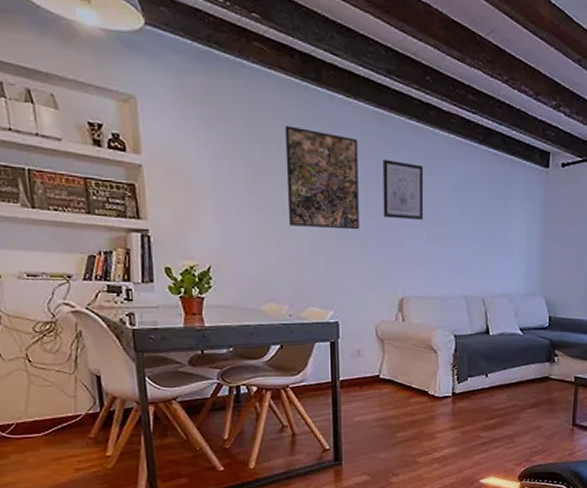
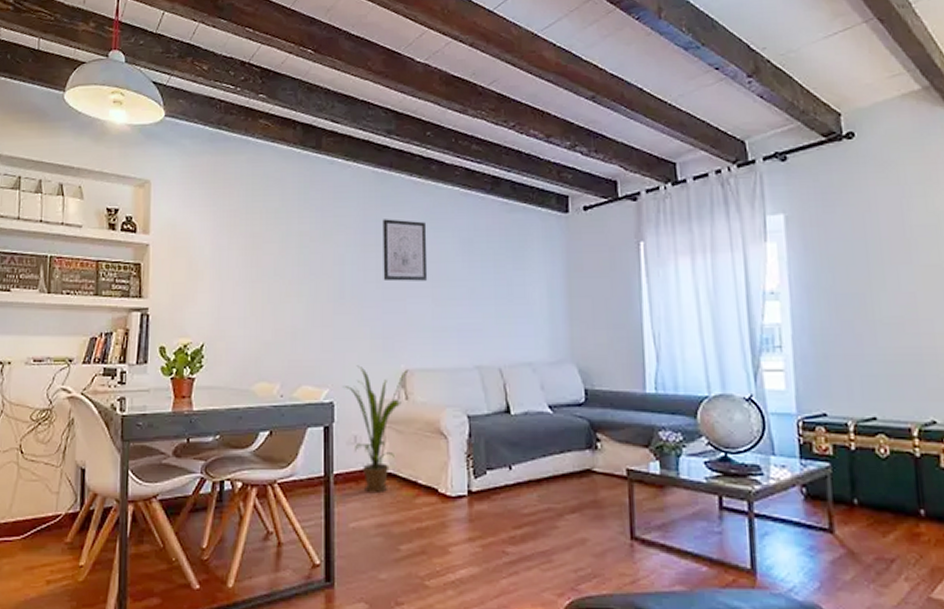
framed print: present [285,125,359,230] -> none [284,194,357,297]
house plant: none [346,291,406,395] -> present [342,365,409,494]

